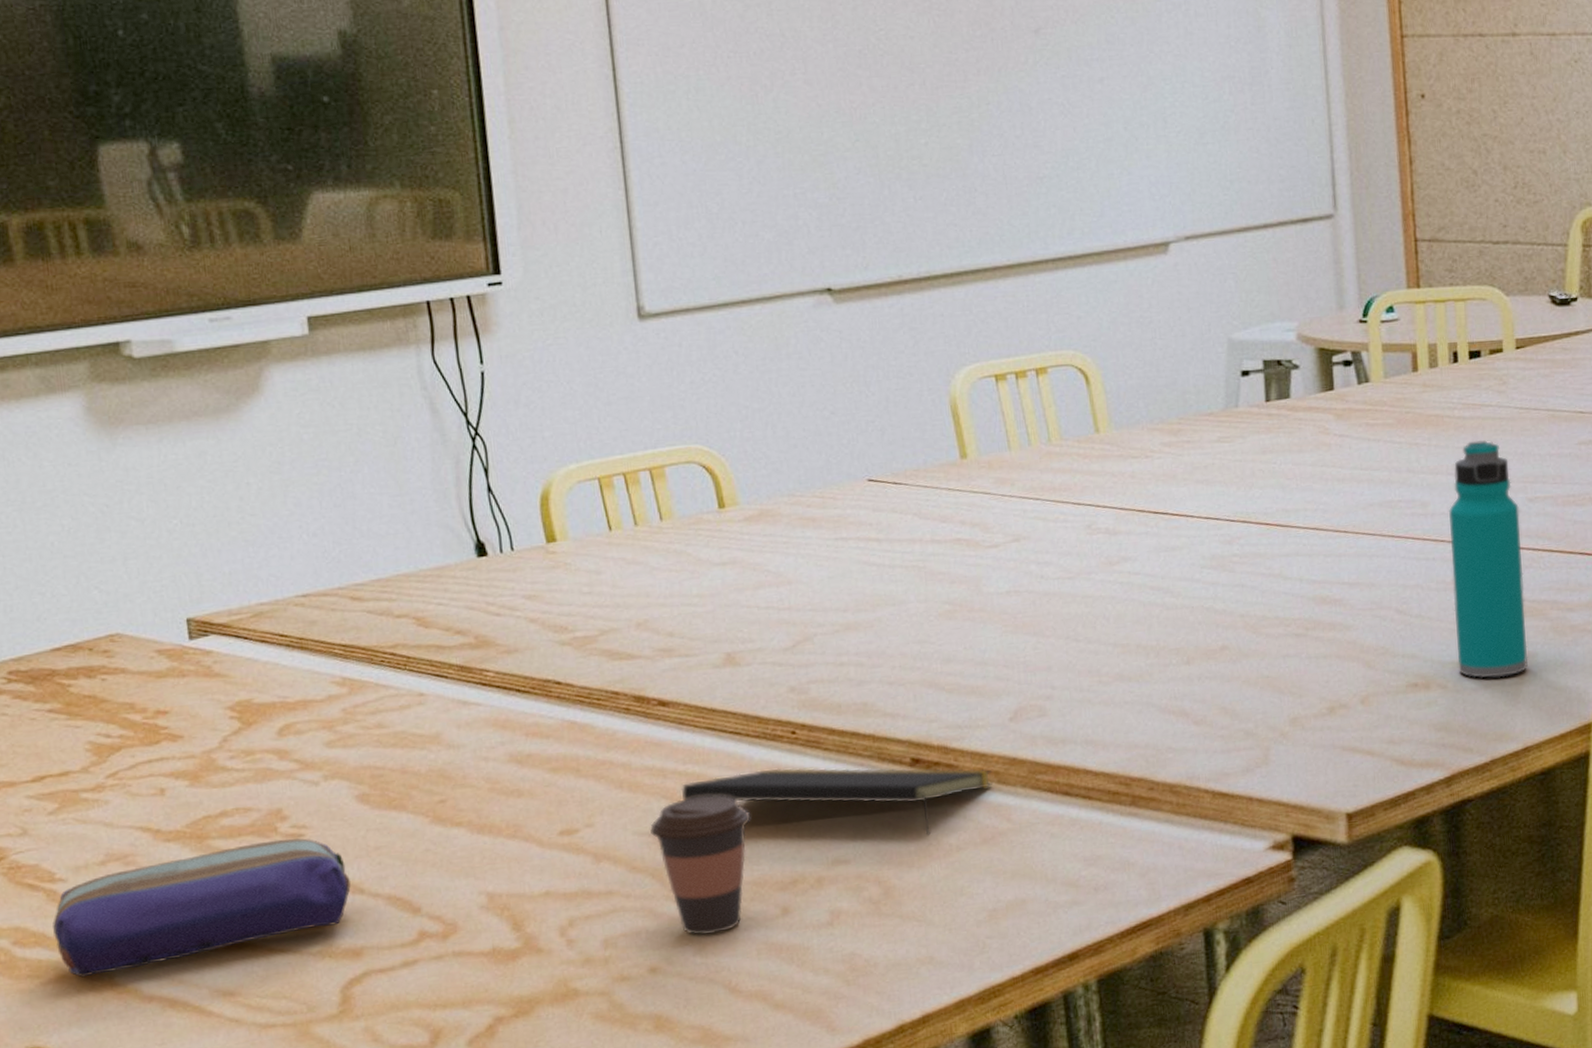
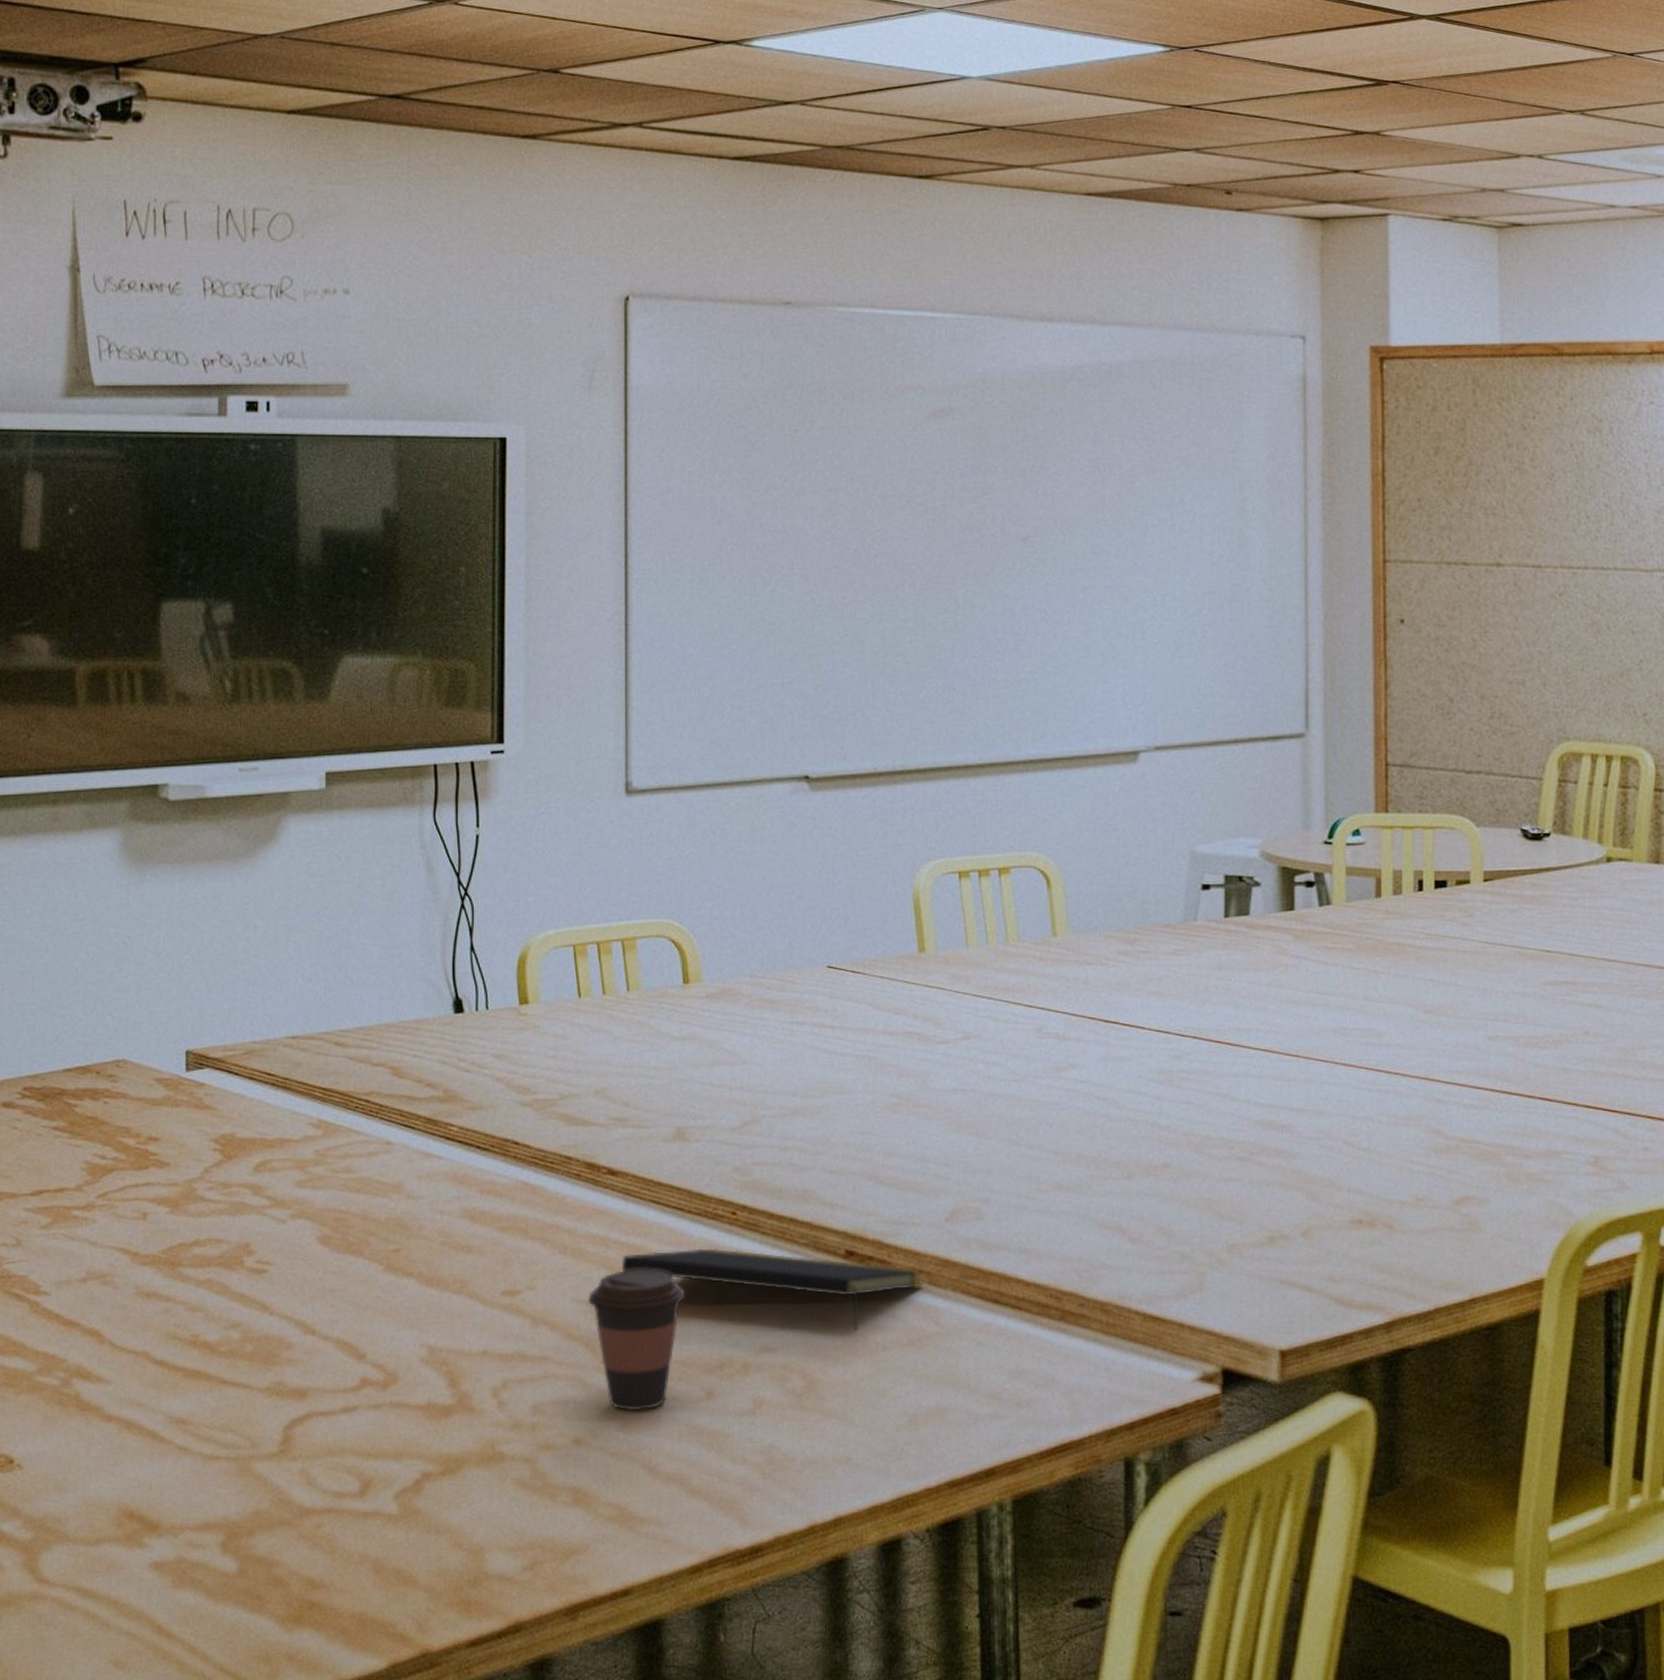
pencil case: present [52,838,351,978] -> none [32,1273,304,1391]
water bottle: present [1449,440,1528,679] -> none [1404,973,1480,1222]

